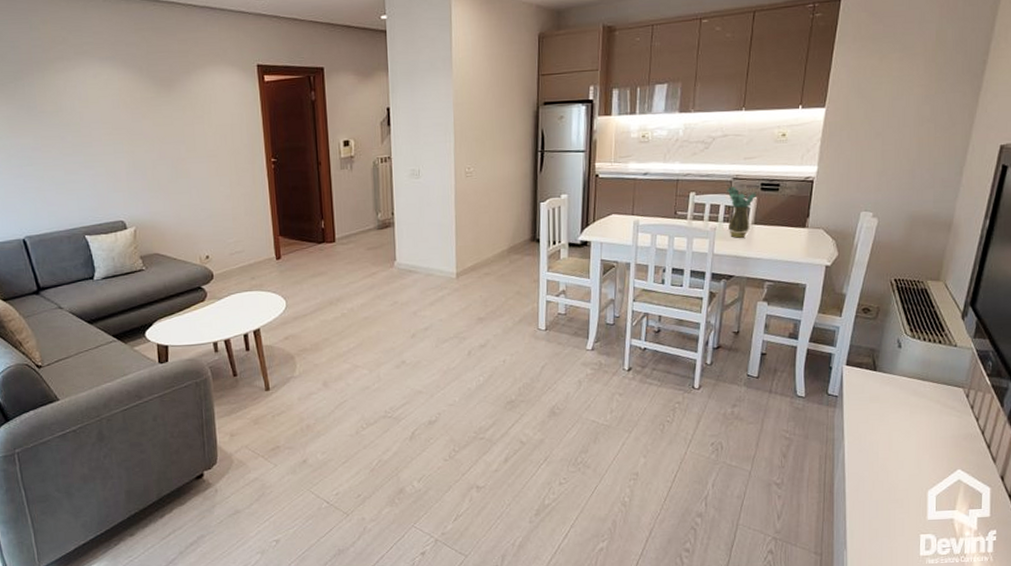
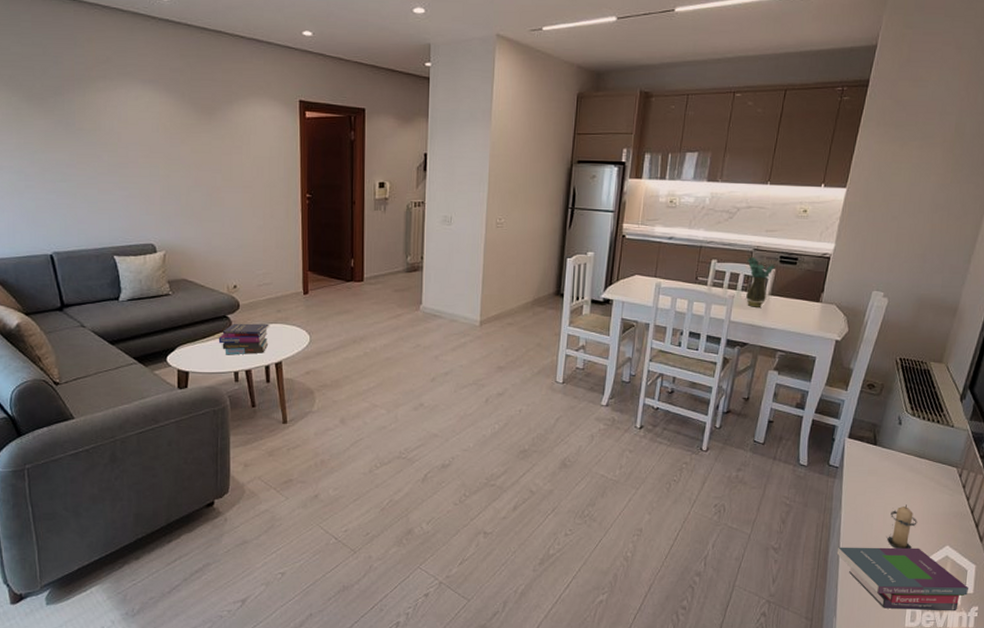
books: none [195,292,245,326] -> present [218,323,270,355]
books: none [842,473,984,538] -> present [836,547,968,611]
candle: none [894,429,925,476] -> present [886,504,918,549]

